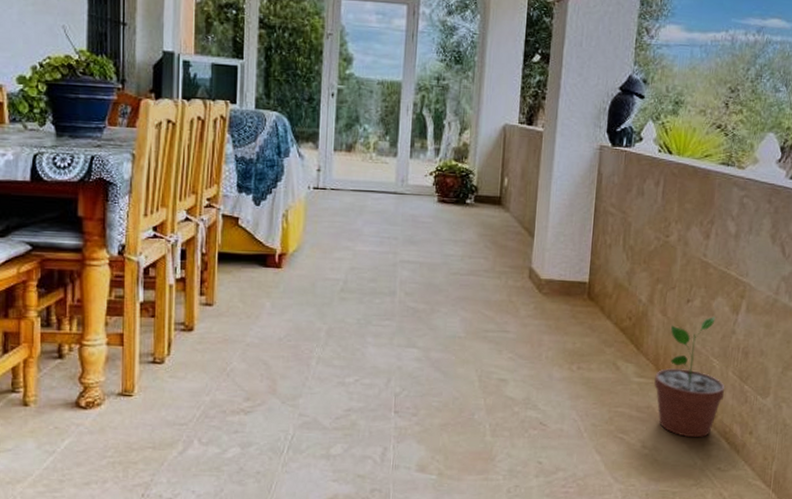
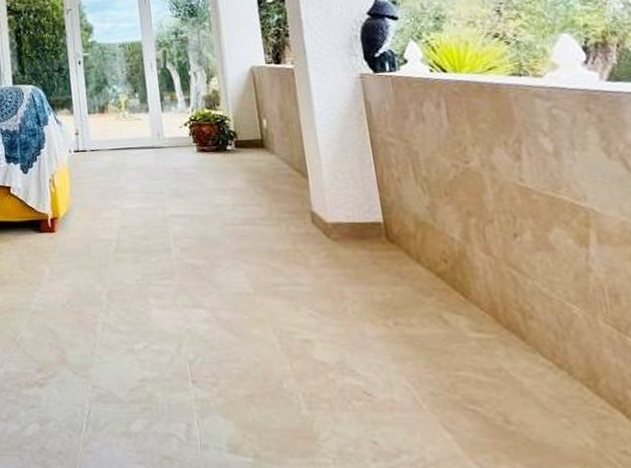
potted plant: present [654,317,726,438] -> none [496,252,602,410]

